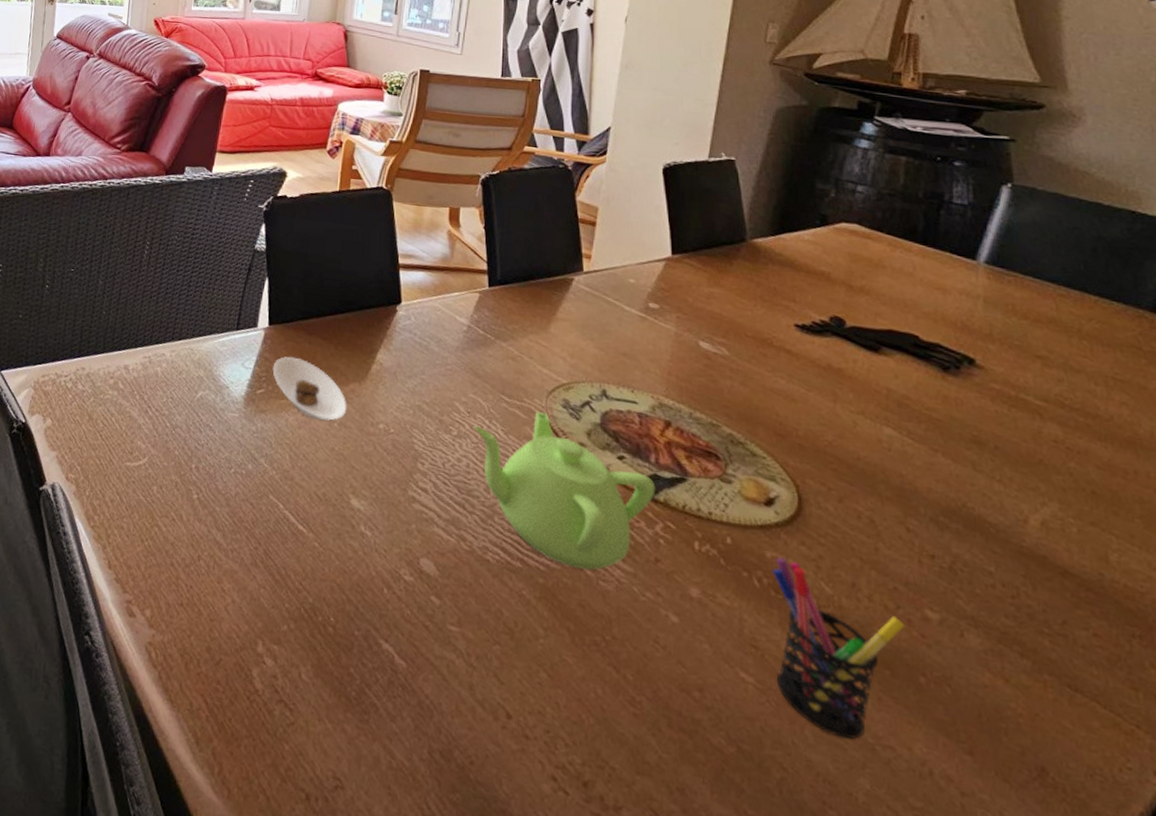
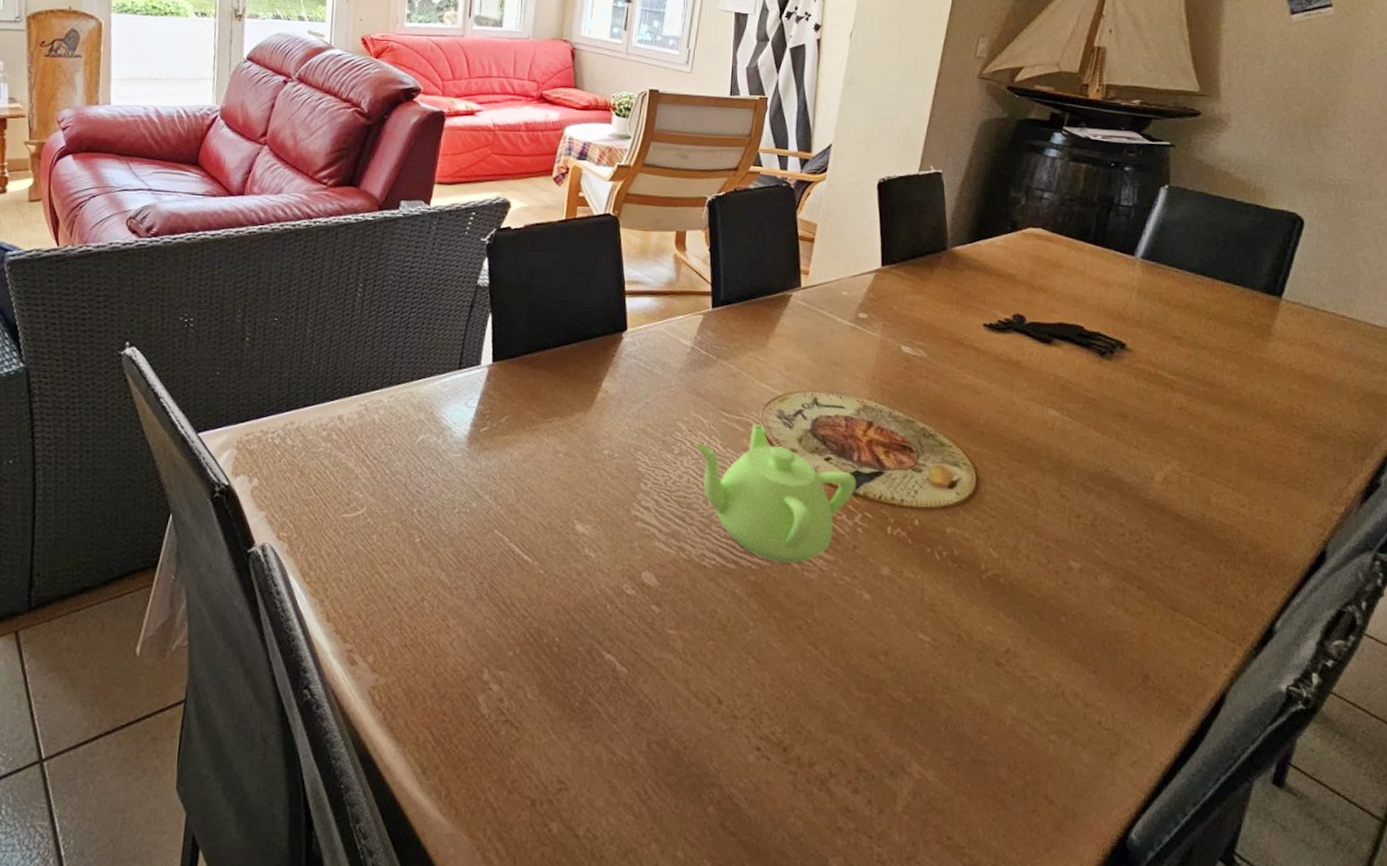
saucer: present [272,356,347,422] -> none [496,391,573,453]
pen holder: present [772,557,905,740] -> none [949,532,1053,676]

